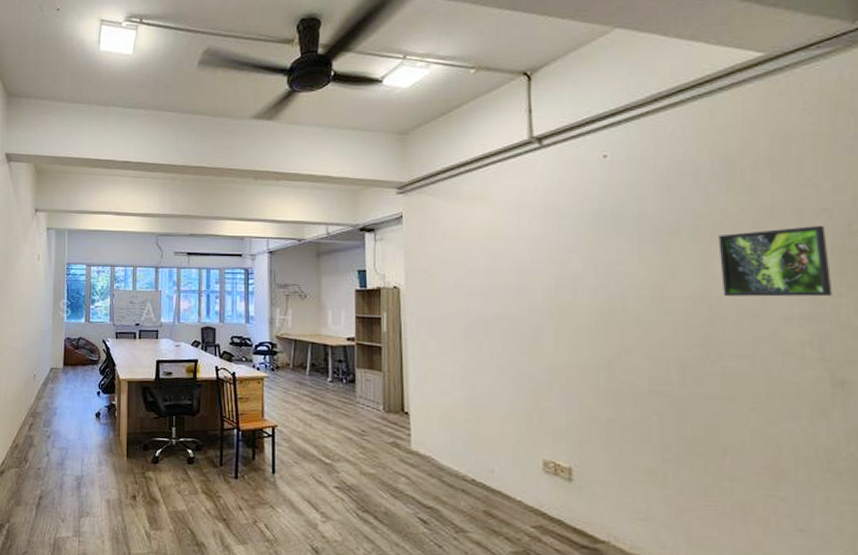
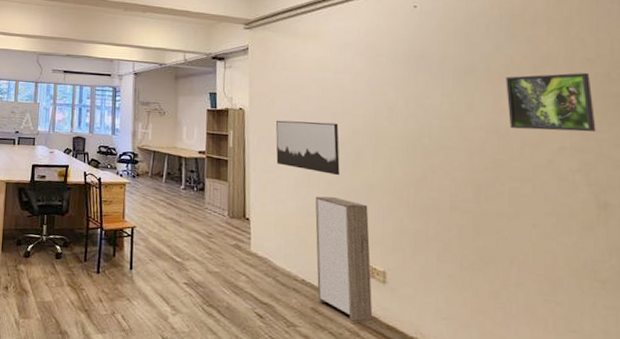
wall art: none [438,298,515,360] -> present [276,120,340,176]
storage cabinet: none [485,384,557,525] -> present [315,196,373,322]

